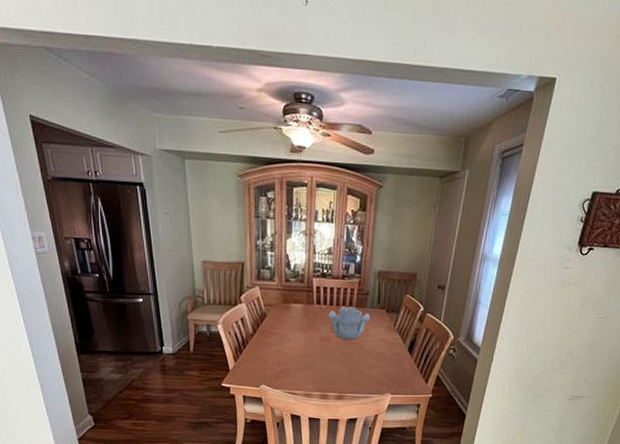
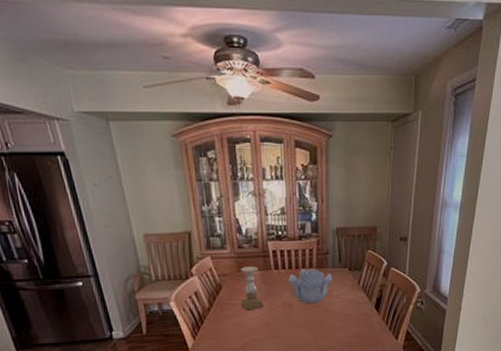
candle holder: none [282,299,303,340] -> present [240,266,264,311]

